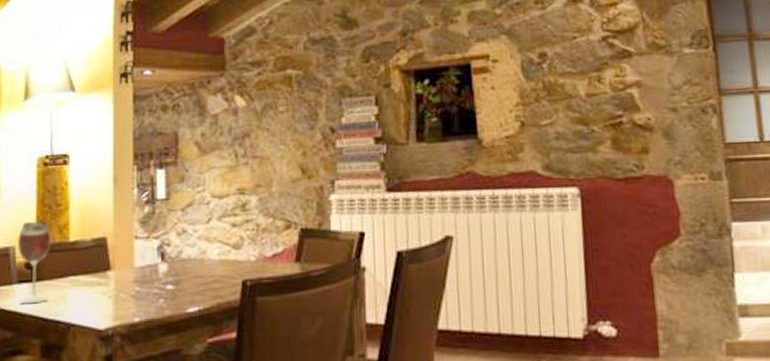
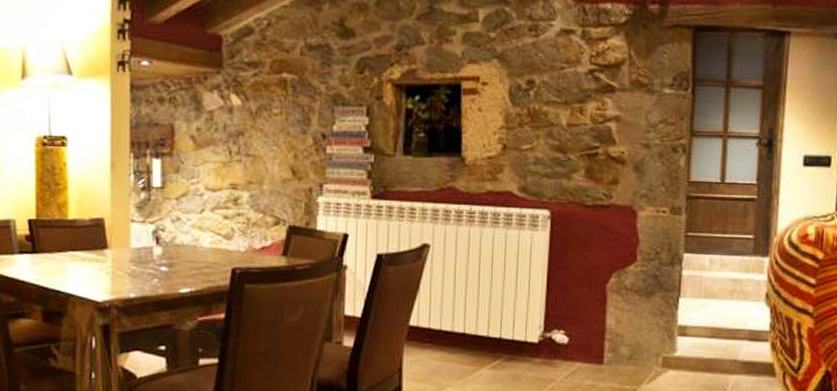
wineglass: present [18,221,51,304] -> none [18,197,51,274]

